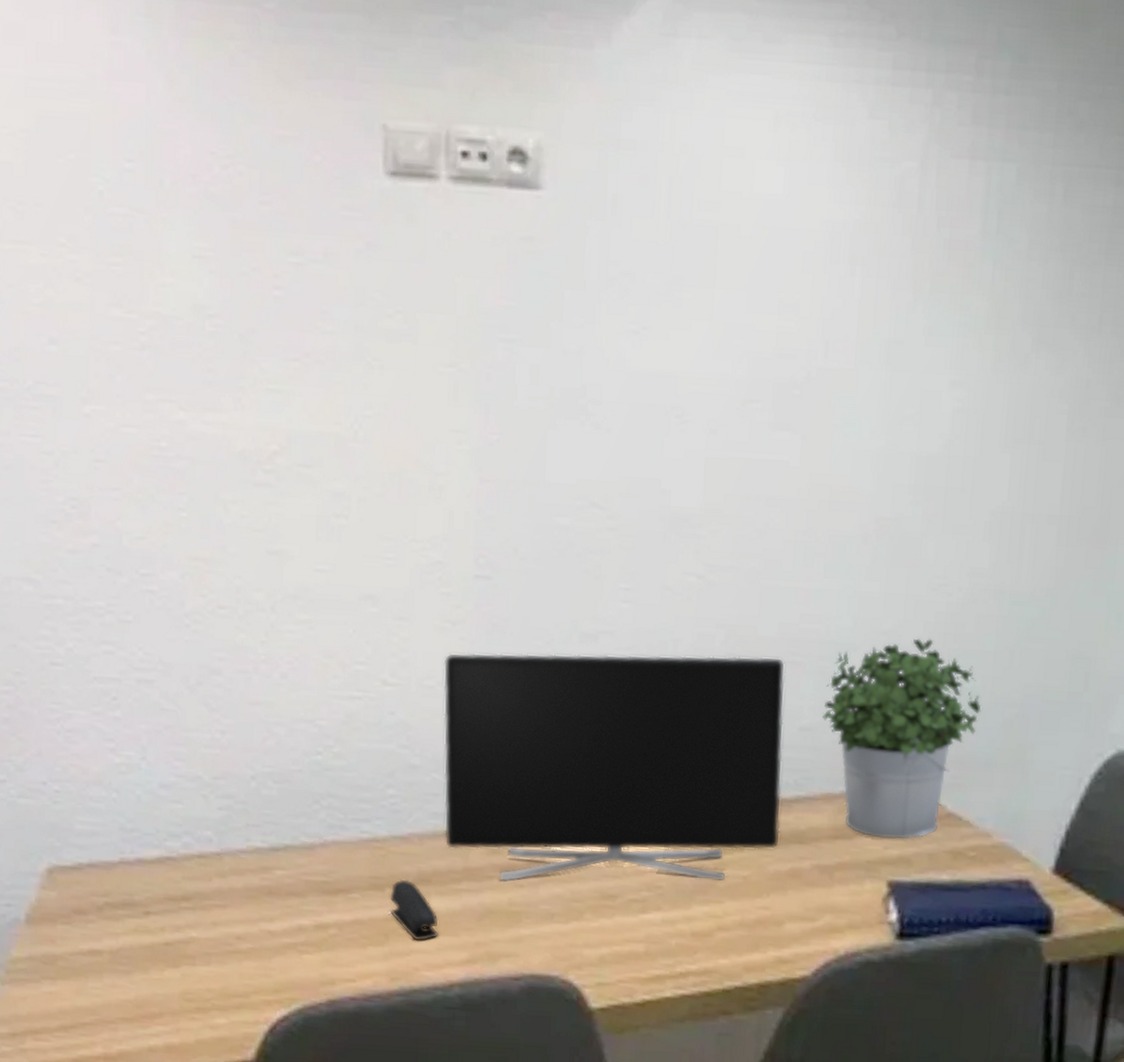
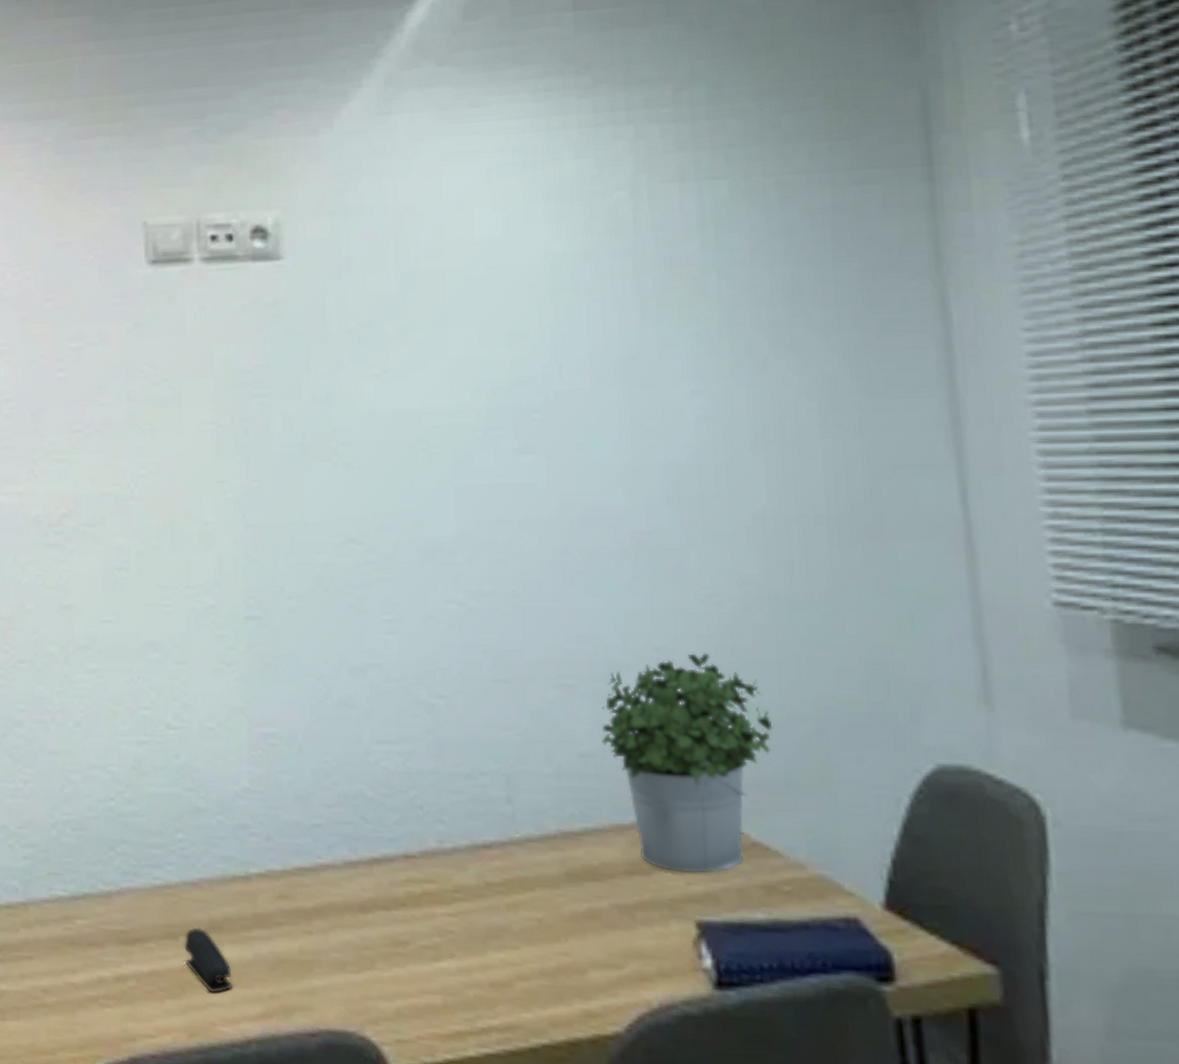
monitor: present [443,652,786,883] -> none [221,680,572,929]

